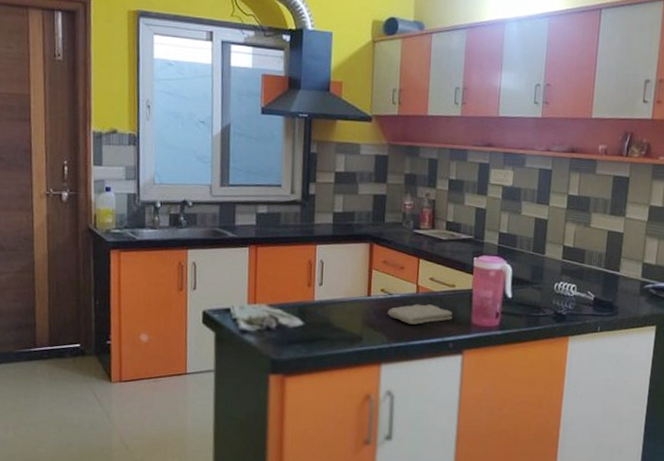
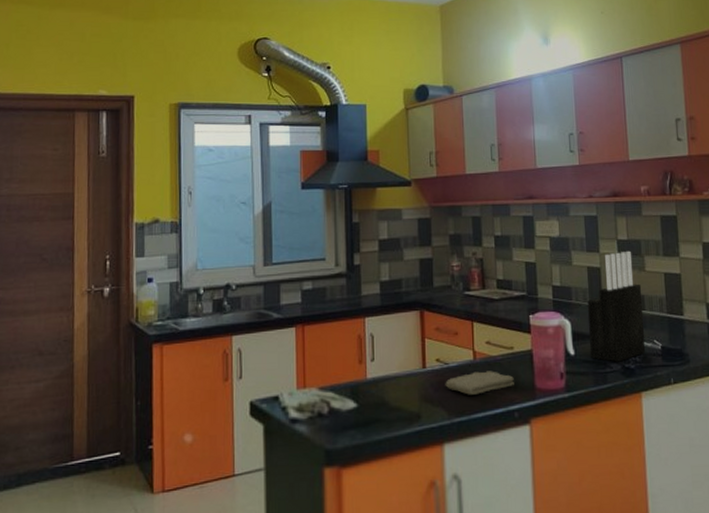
knife block: none [527,206,584,308] -> present [587,250,646,362]

